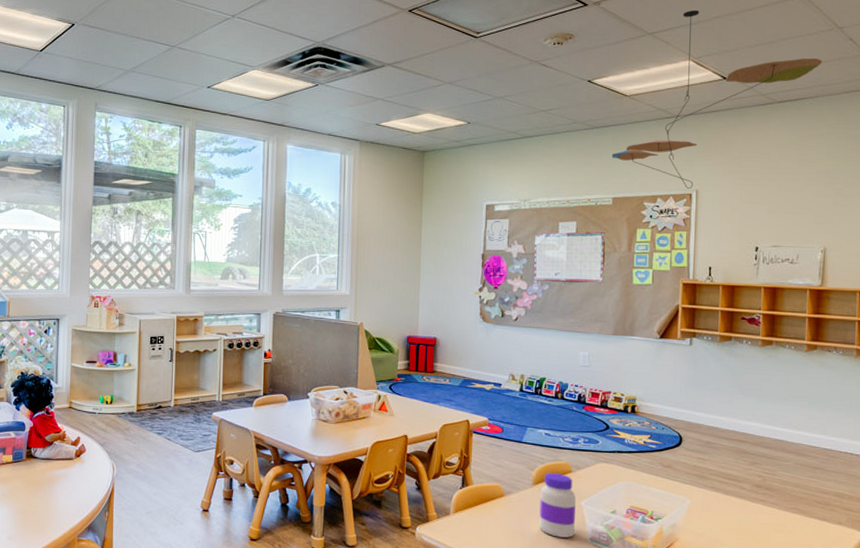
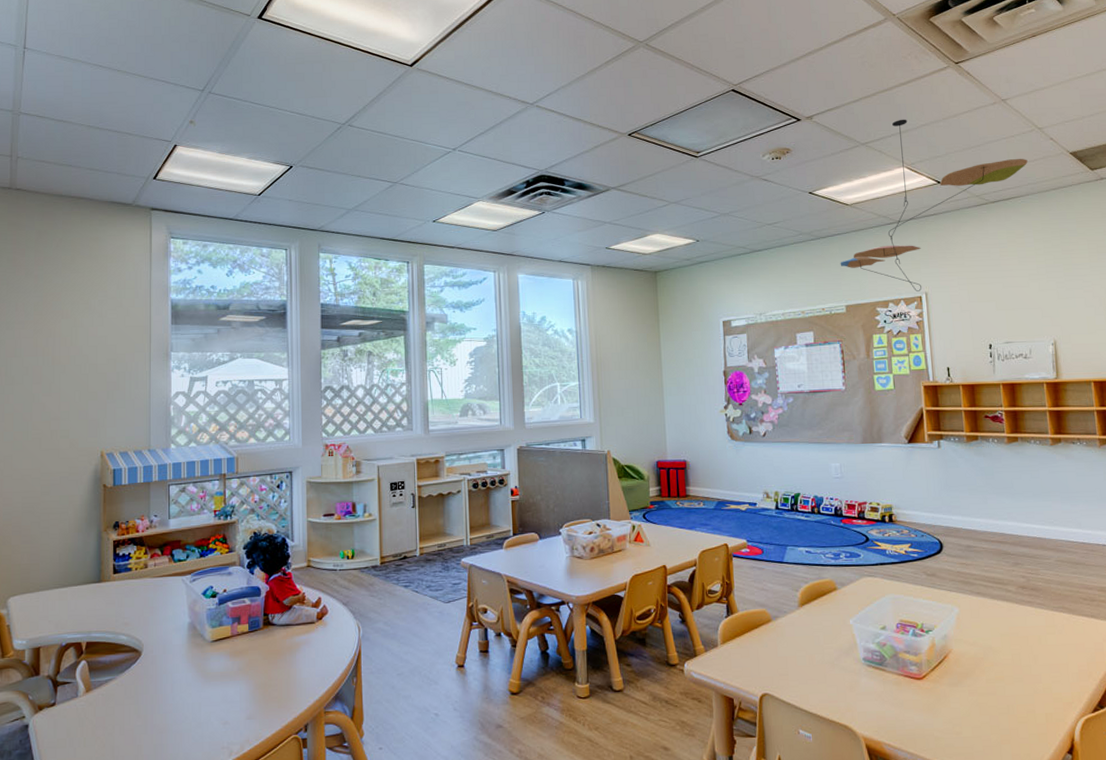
jar: present [539,473,576,538] -> none [807,592,847,660]

